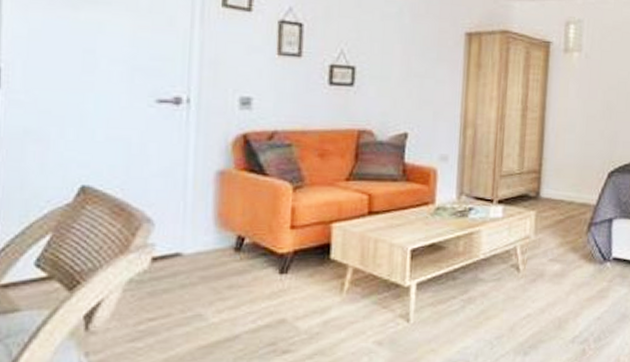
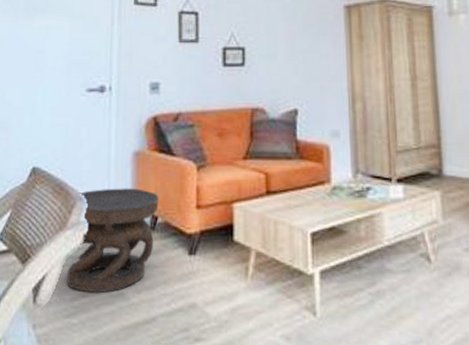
carved stool: none [130,209,247,316] -> present [67,188,159,294]

